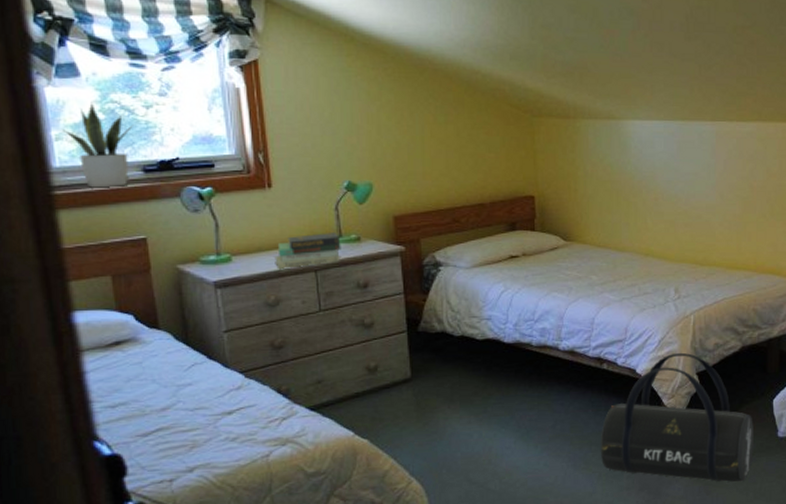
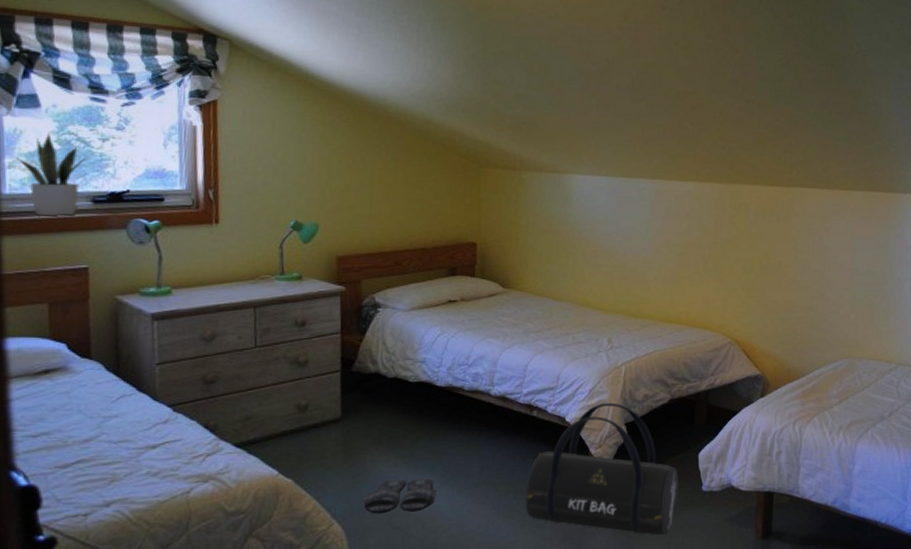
books: present [274,233,341,269] -> none [214,270,283,304]
slippers: none [440,433,513,471] -> present [364,478,438,514]

